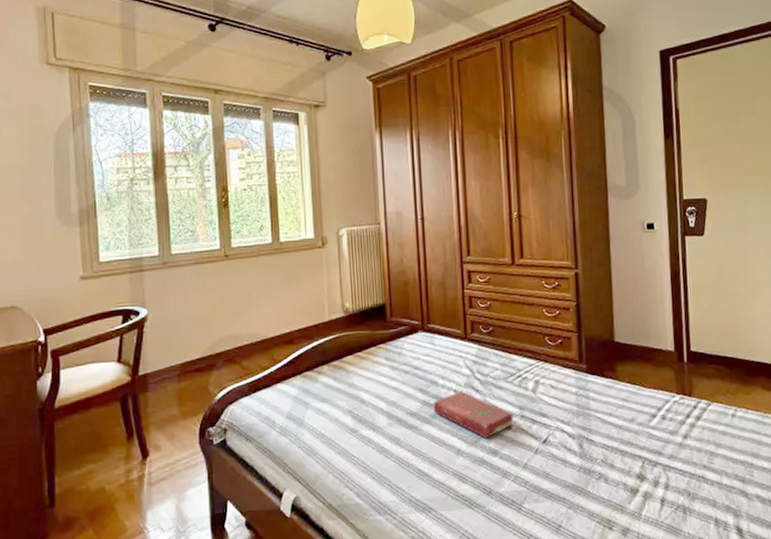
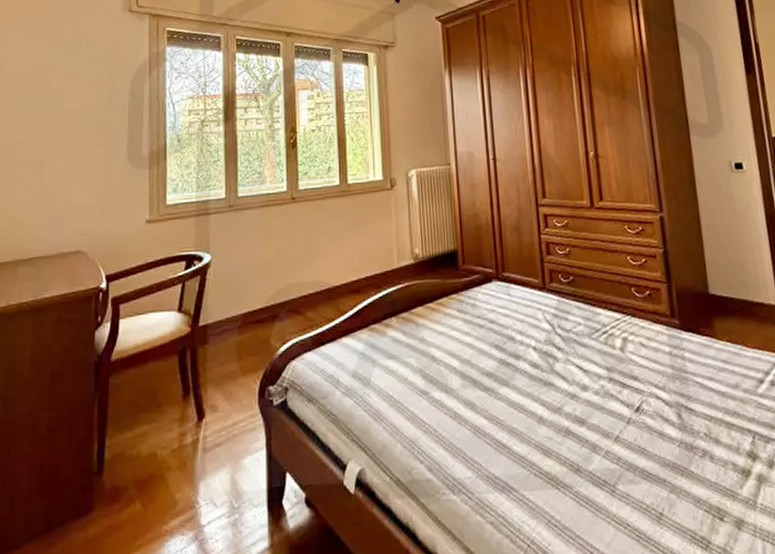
book: present [433,392,514,439] -> none [510,349,601,405]

